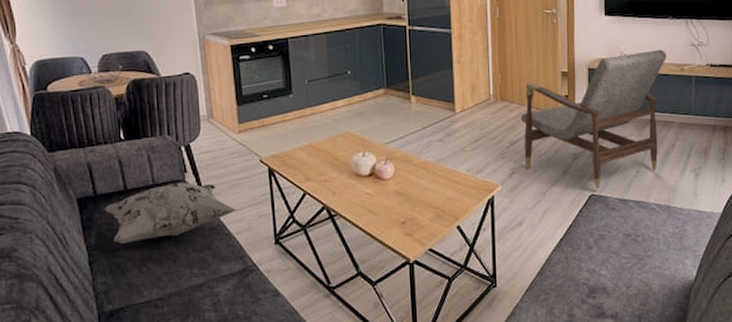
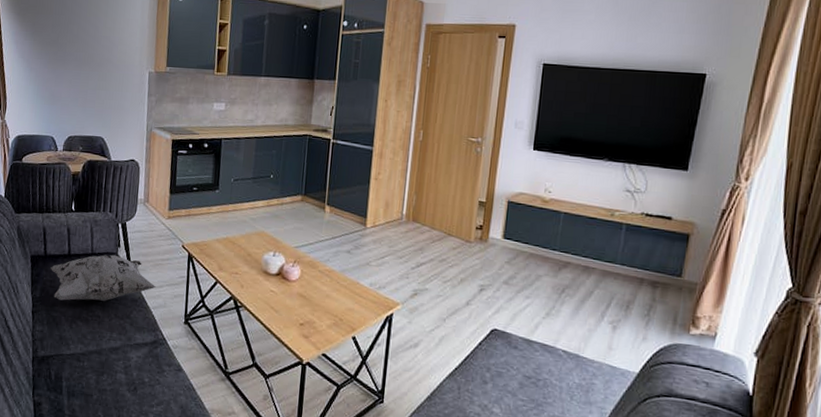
armchair: present [520,49,667,190] -> none [428,191,596,325]

